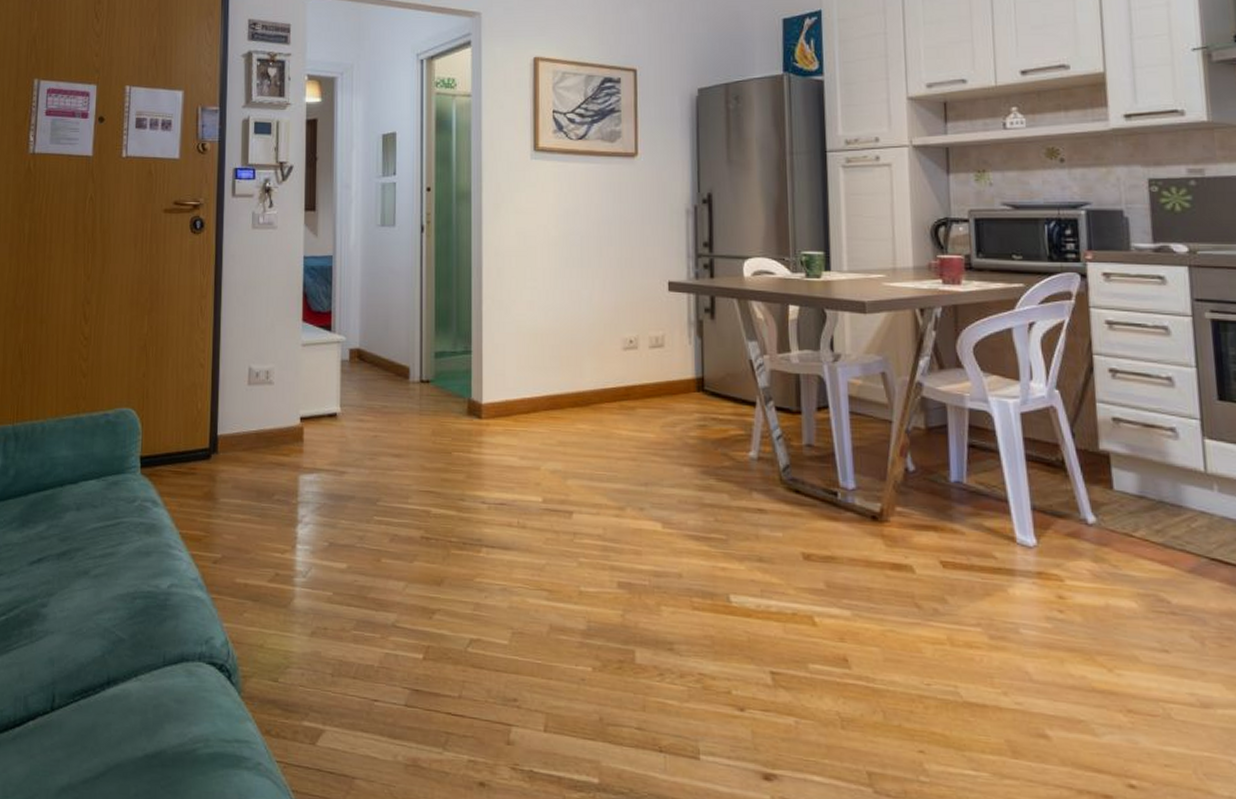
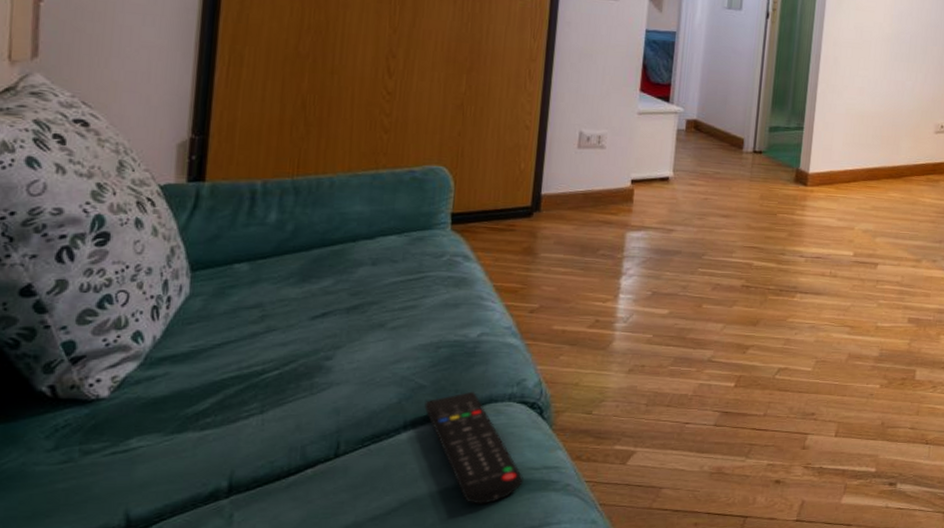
remote control: none [124,647,216,777] -> present [424,391,523,504]

